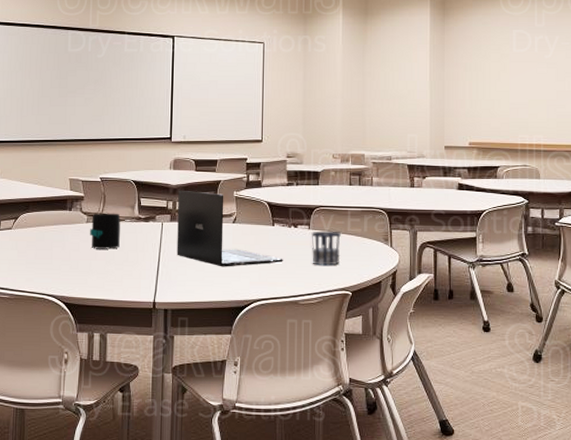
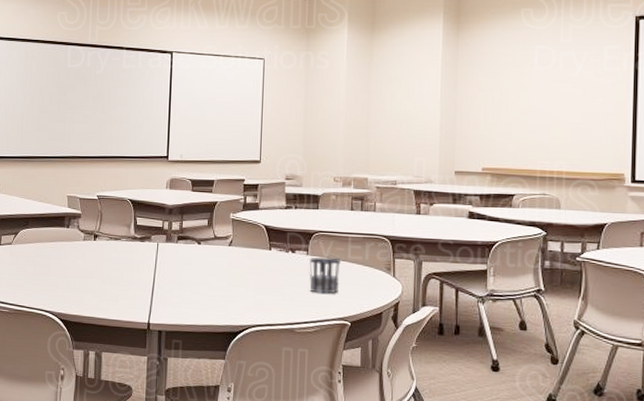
mug: present [90,213,121,249] -> none [87,231,117,268]
laptop: present [177,190,283,267] -> none [172,210,280,291]

